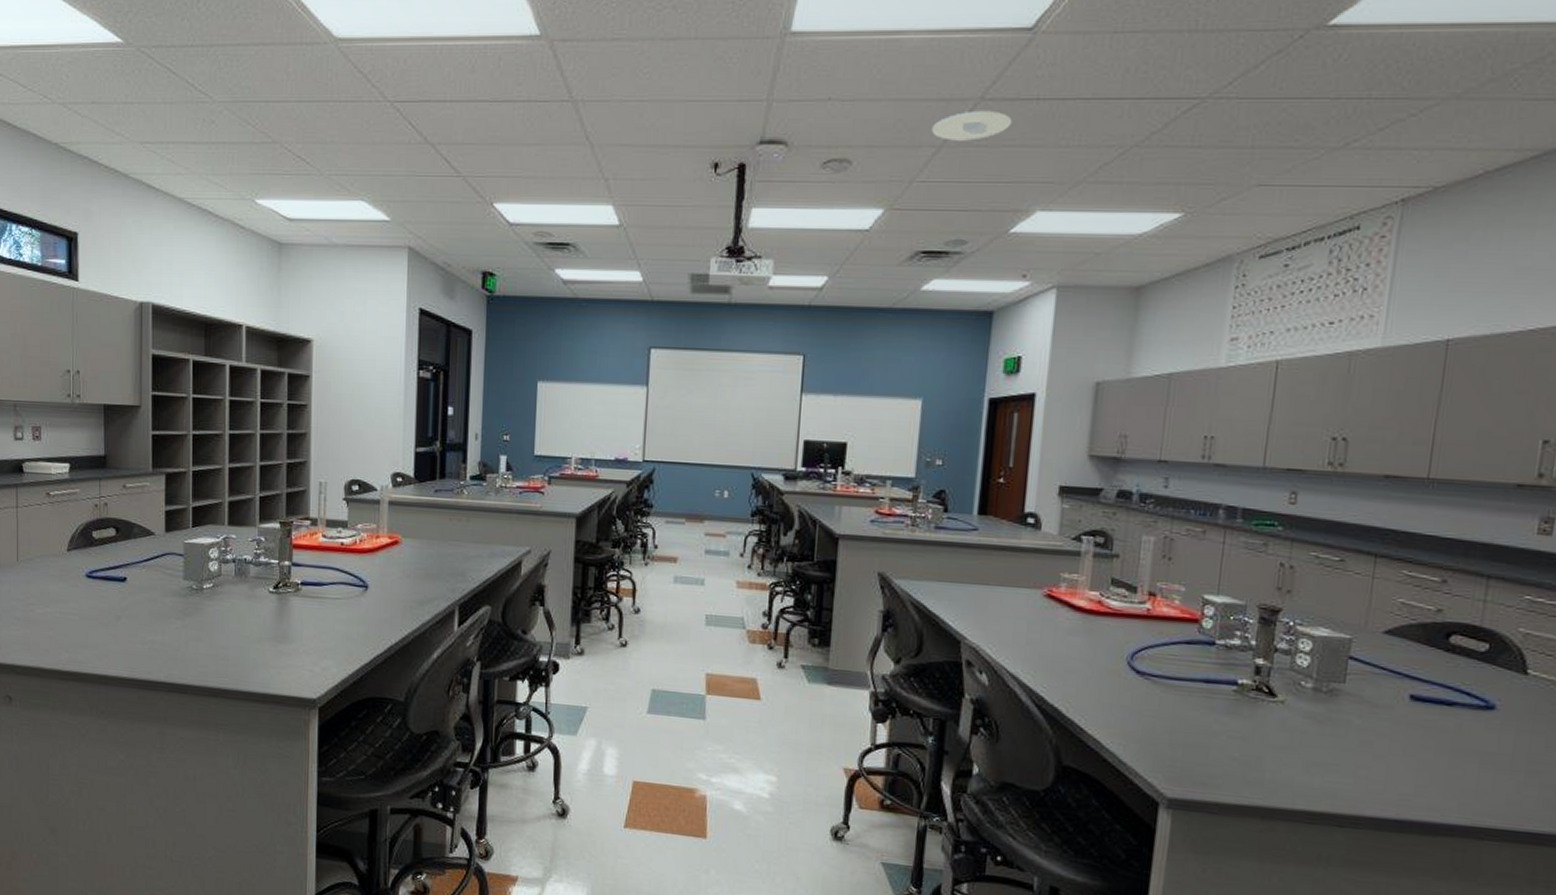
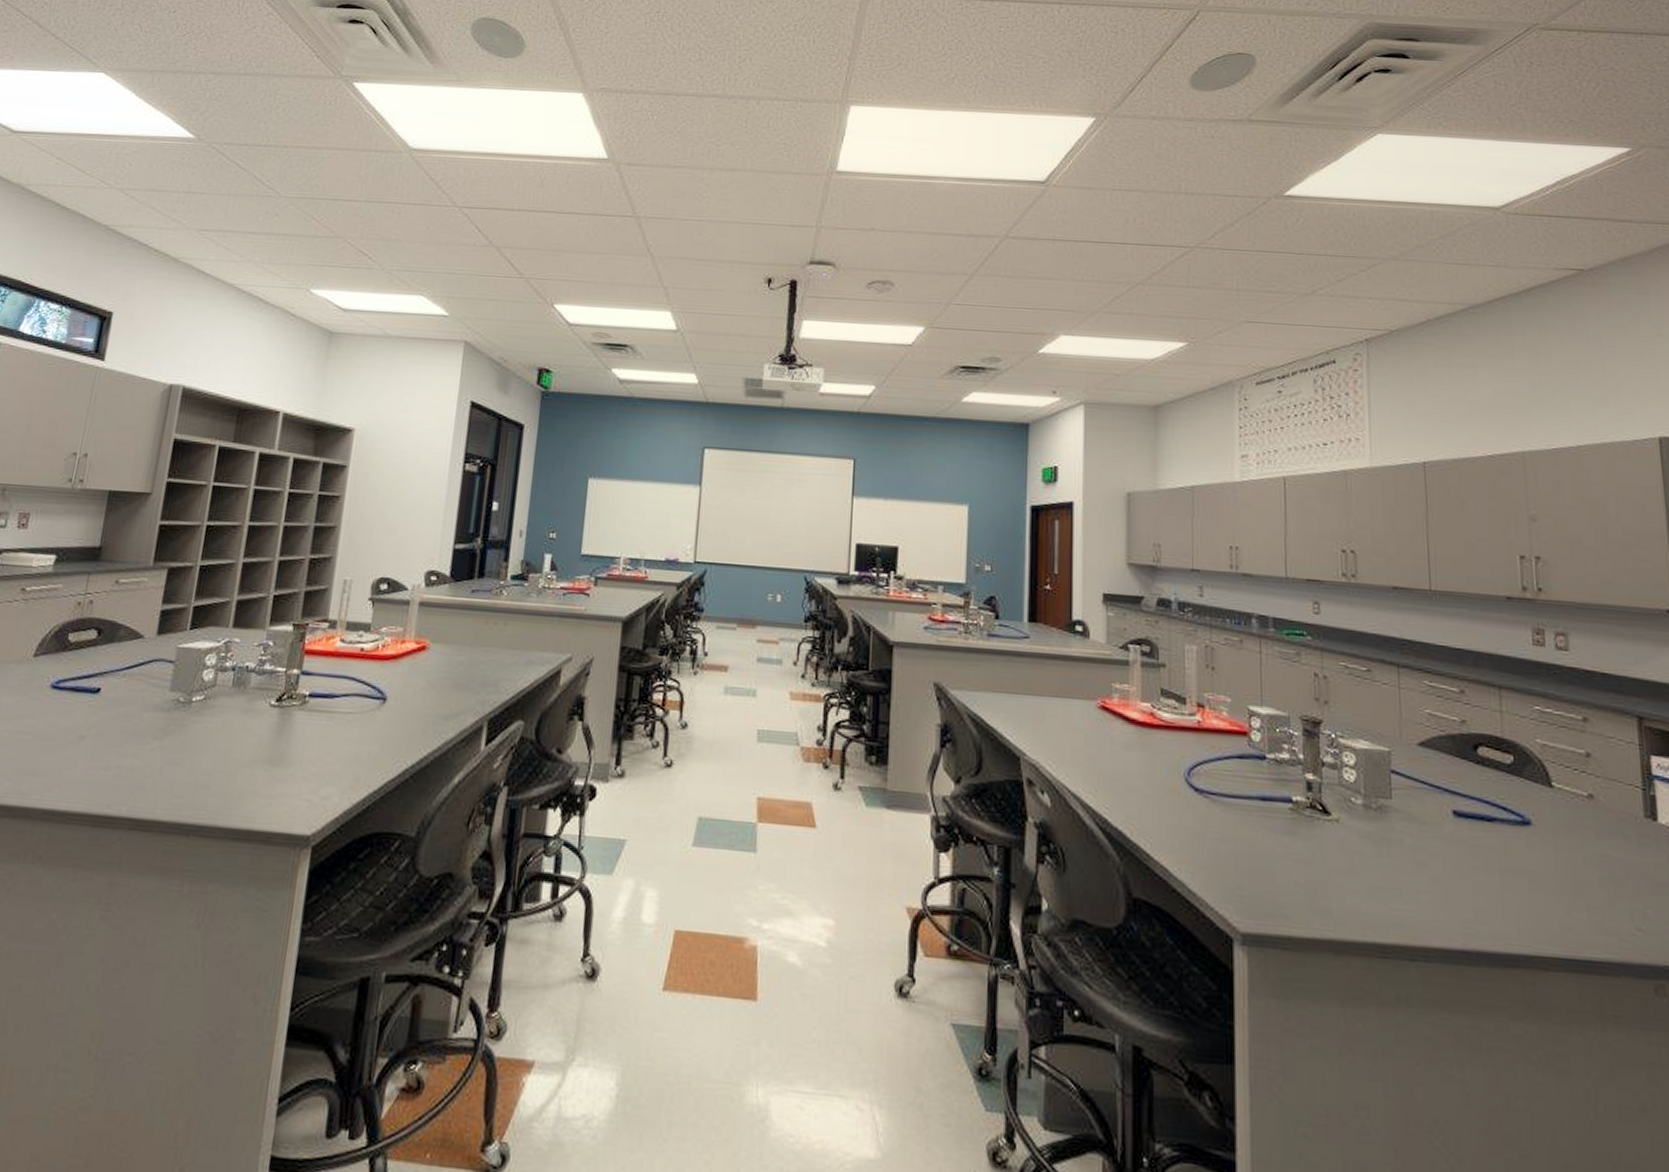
recessed light: present [932,110,1013,141] -> none [964,246,1034,272]

